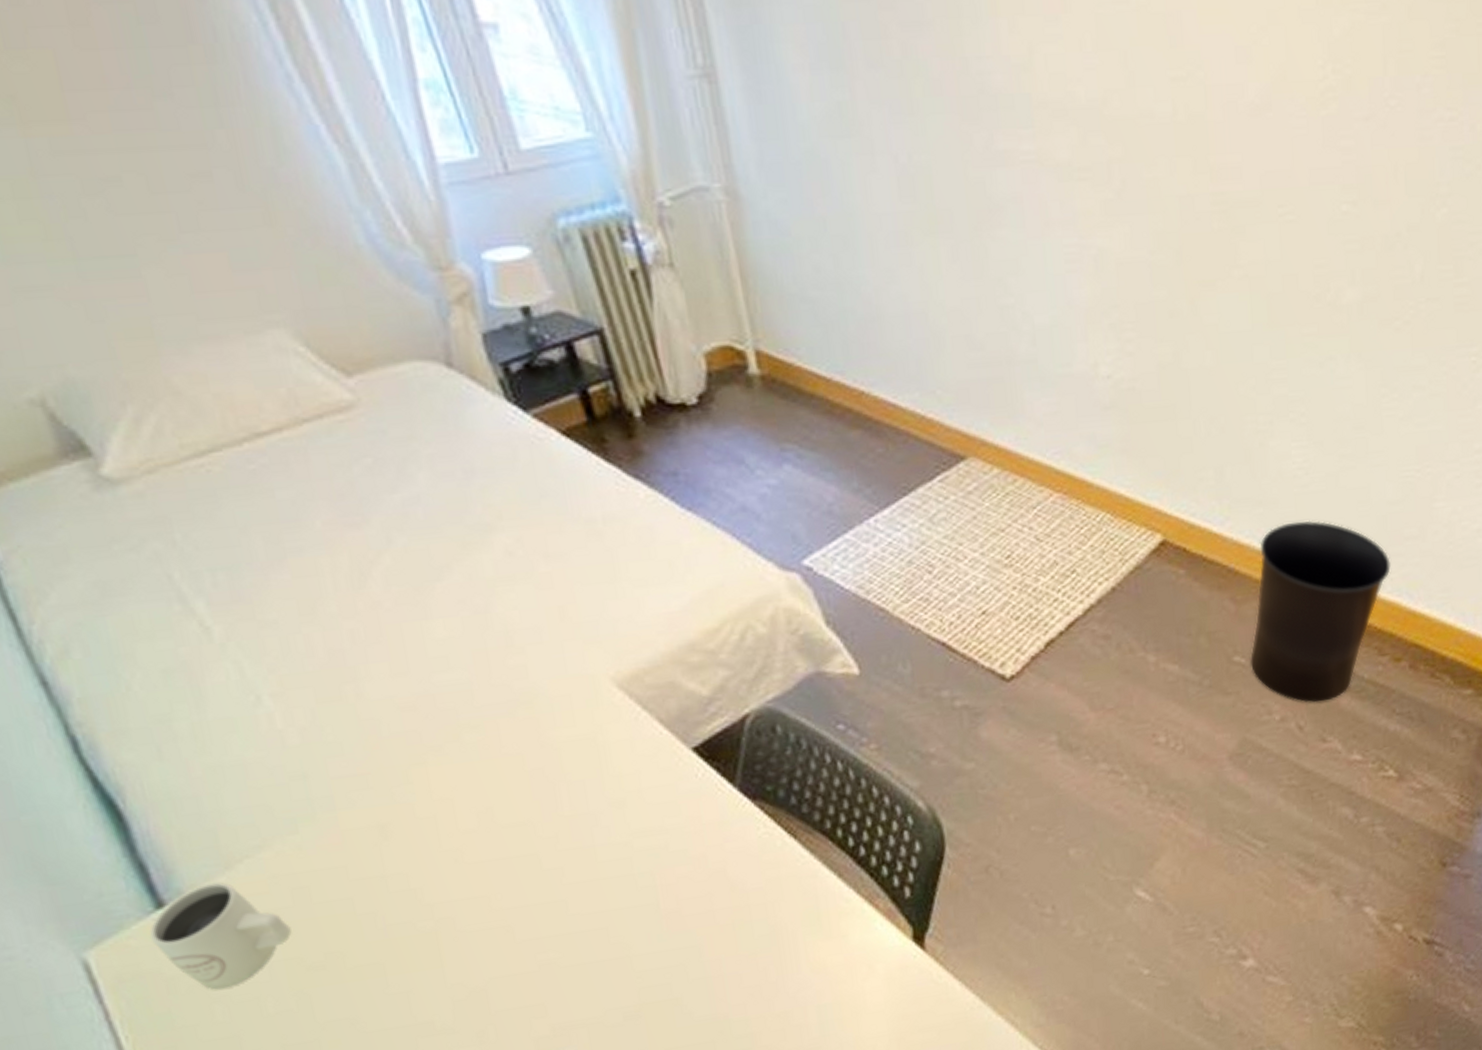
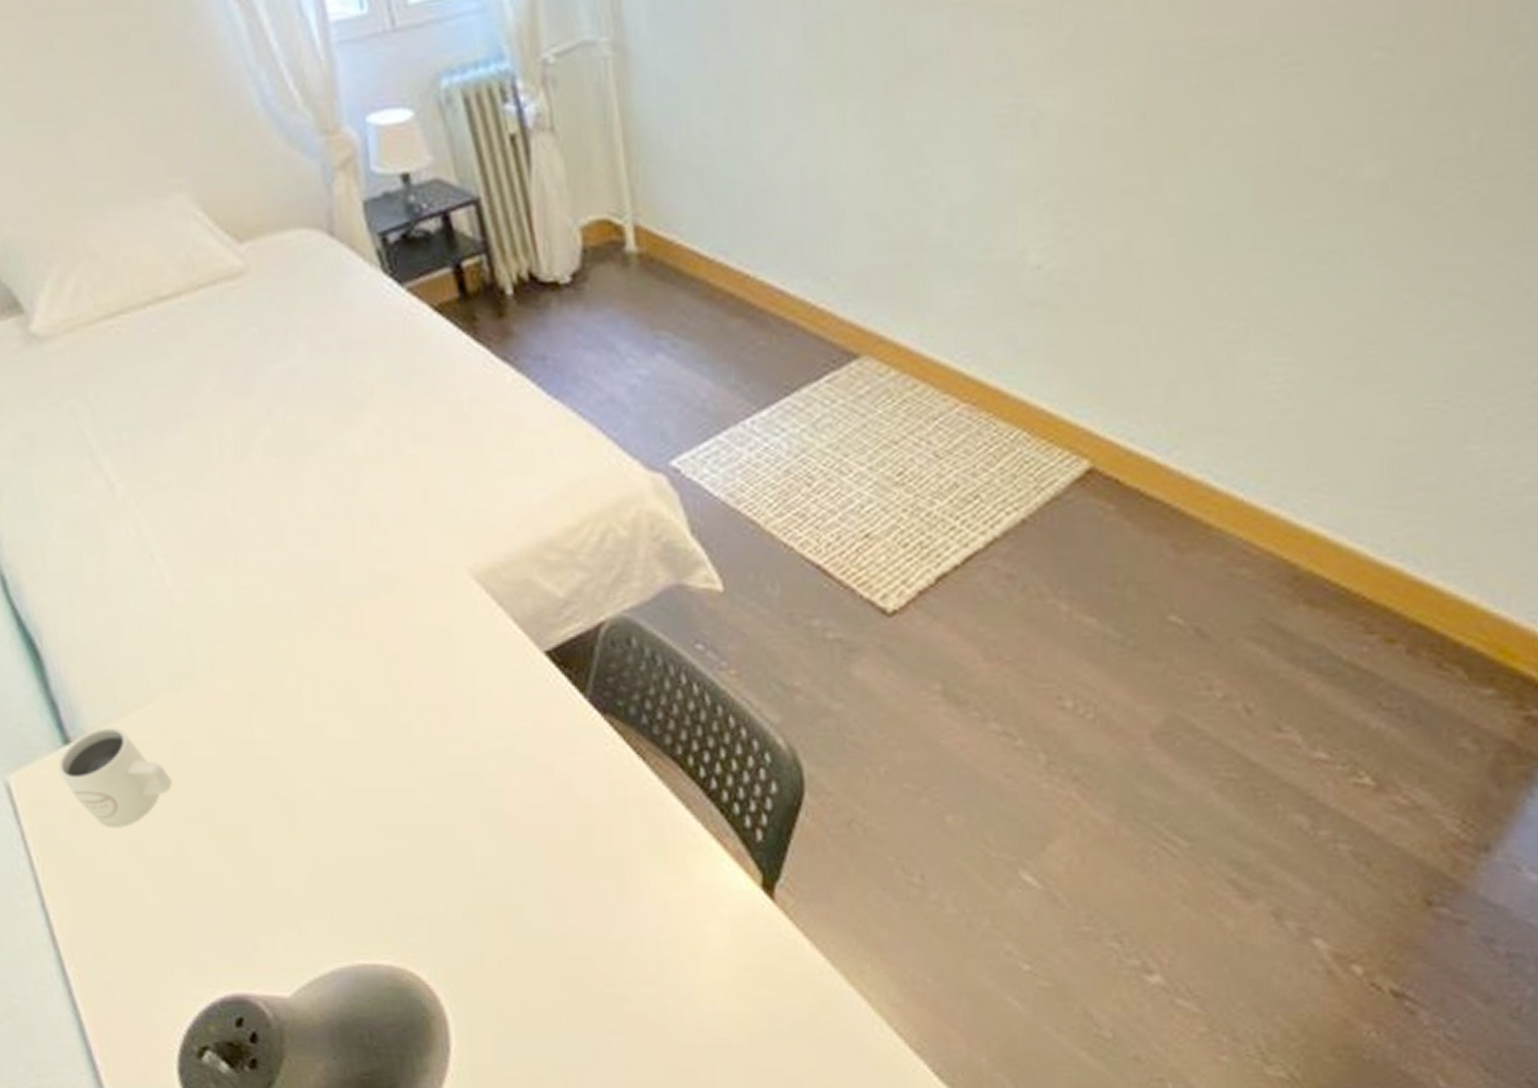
waste bin: present [1251,520,1391,703] -> none [1190,456,1394,682]

